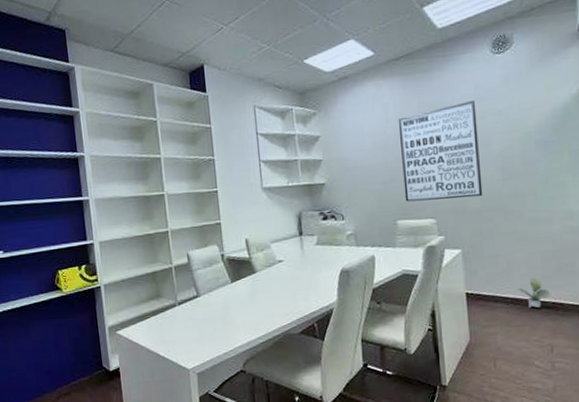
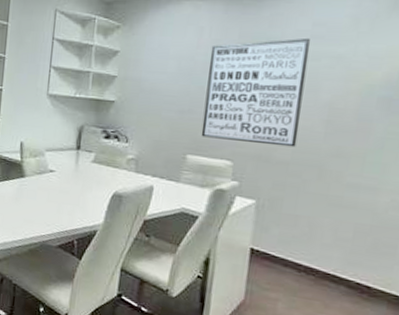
potted plant: present [517,278,551,308] -> none [314,250,357,286]

